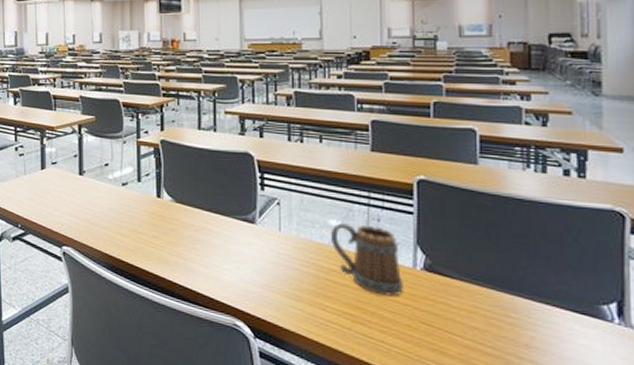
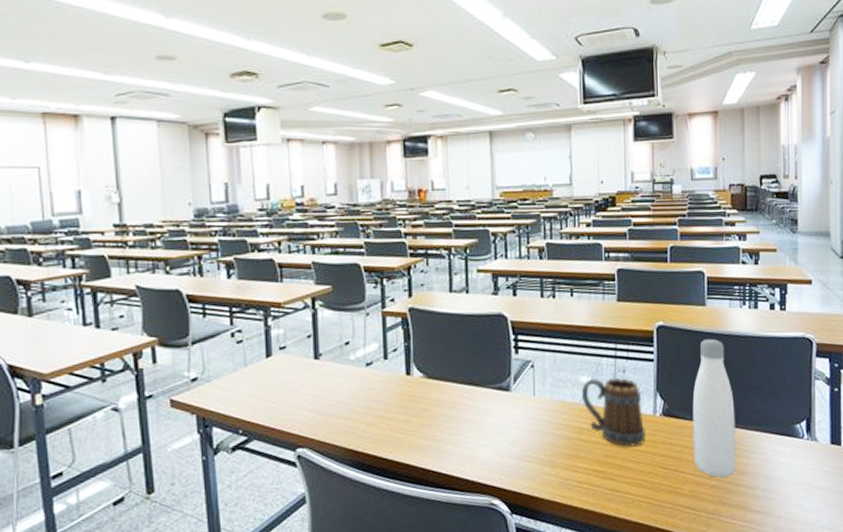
water bottle: none [461,198,518,348] -> present [692,338,736,478]

